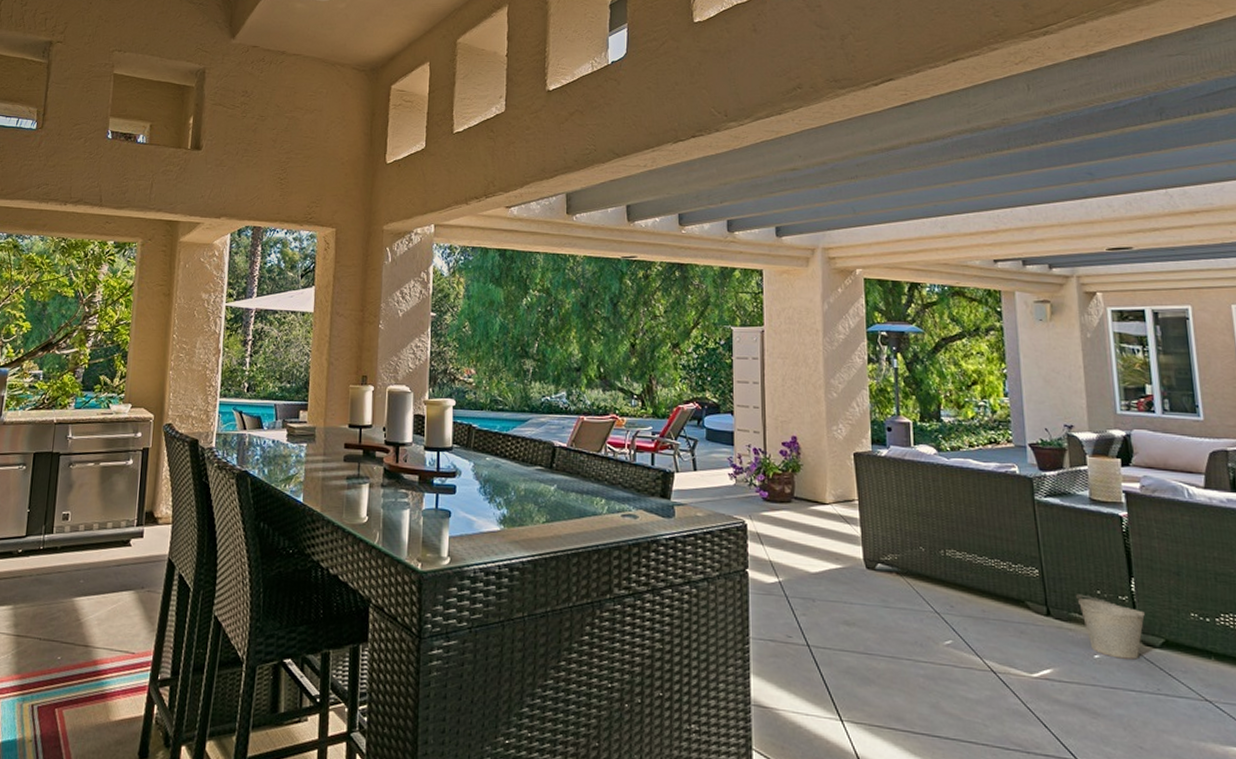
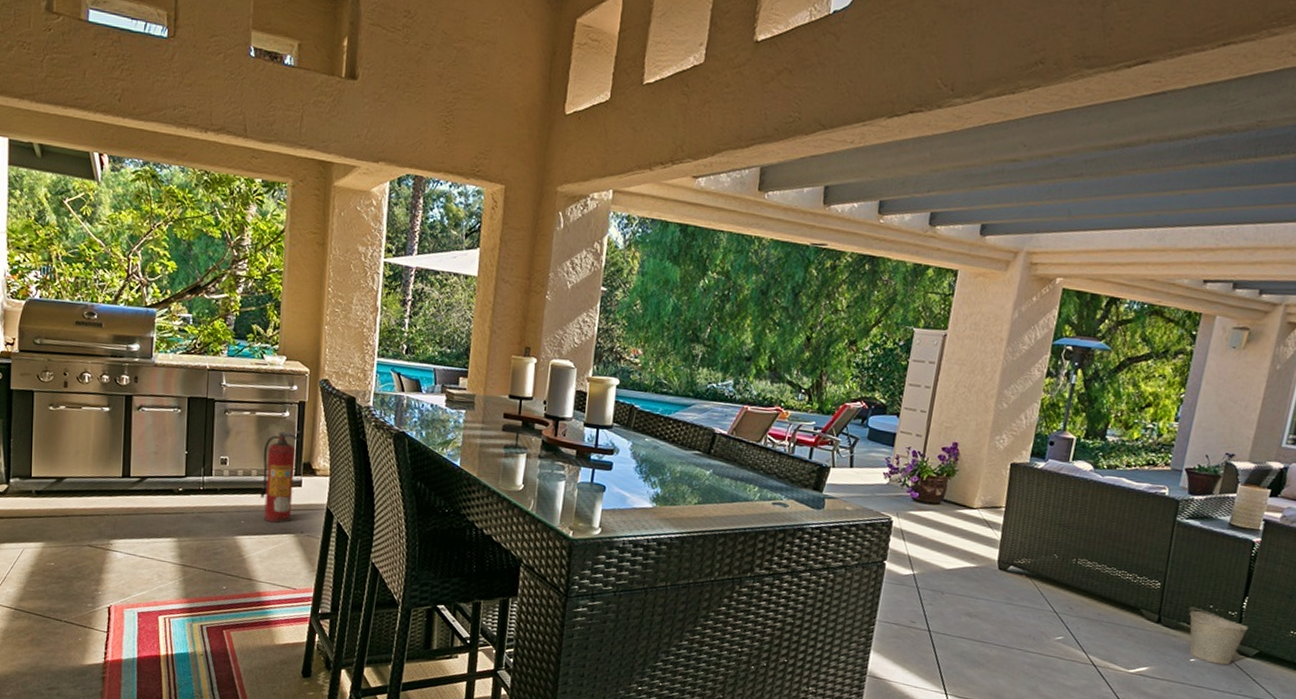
fire extinguisher: none [101,479,144,579] -> present [260,430,301,523]

